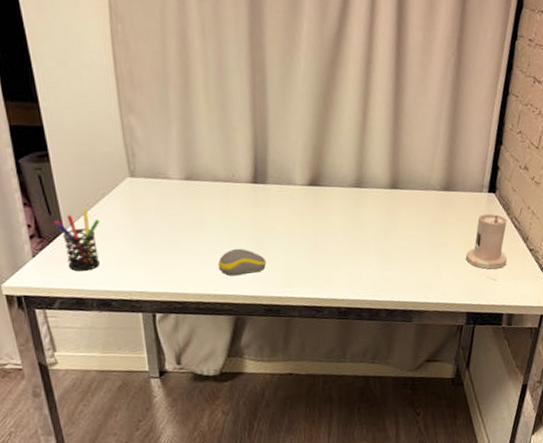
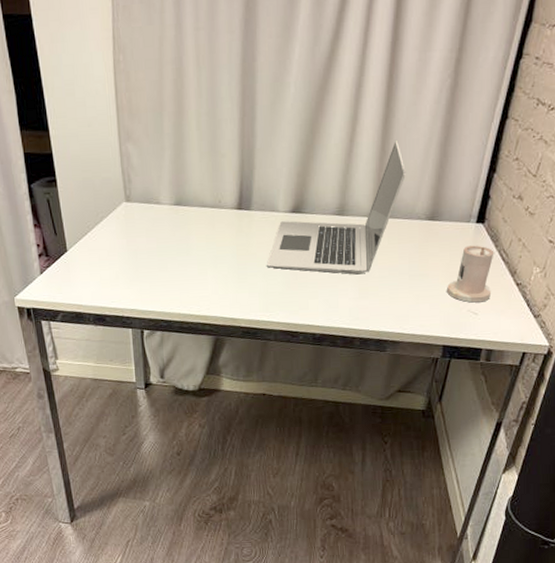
pen holder: present [54,209,101,272] -> none [59,231,98,288]
computer mouse: present [218,248,267,276] -> none [201,272,247,299]
laptop: none [286,115,420,246] -> present [267,141,407,275]

